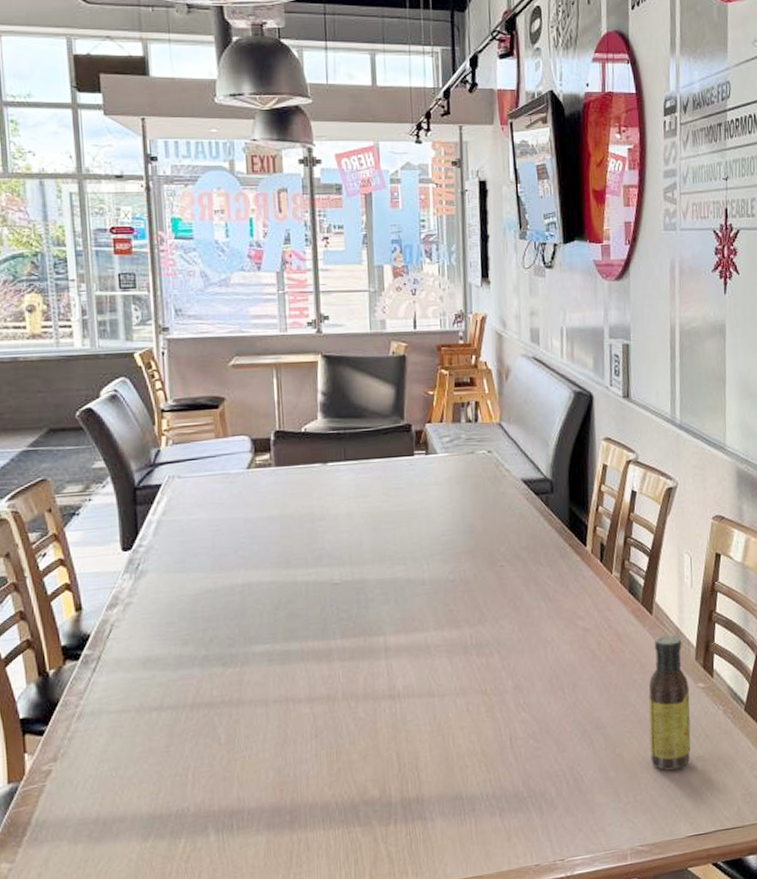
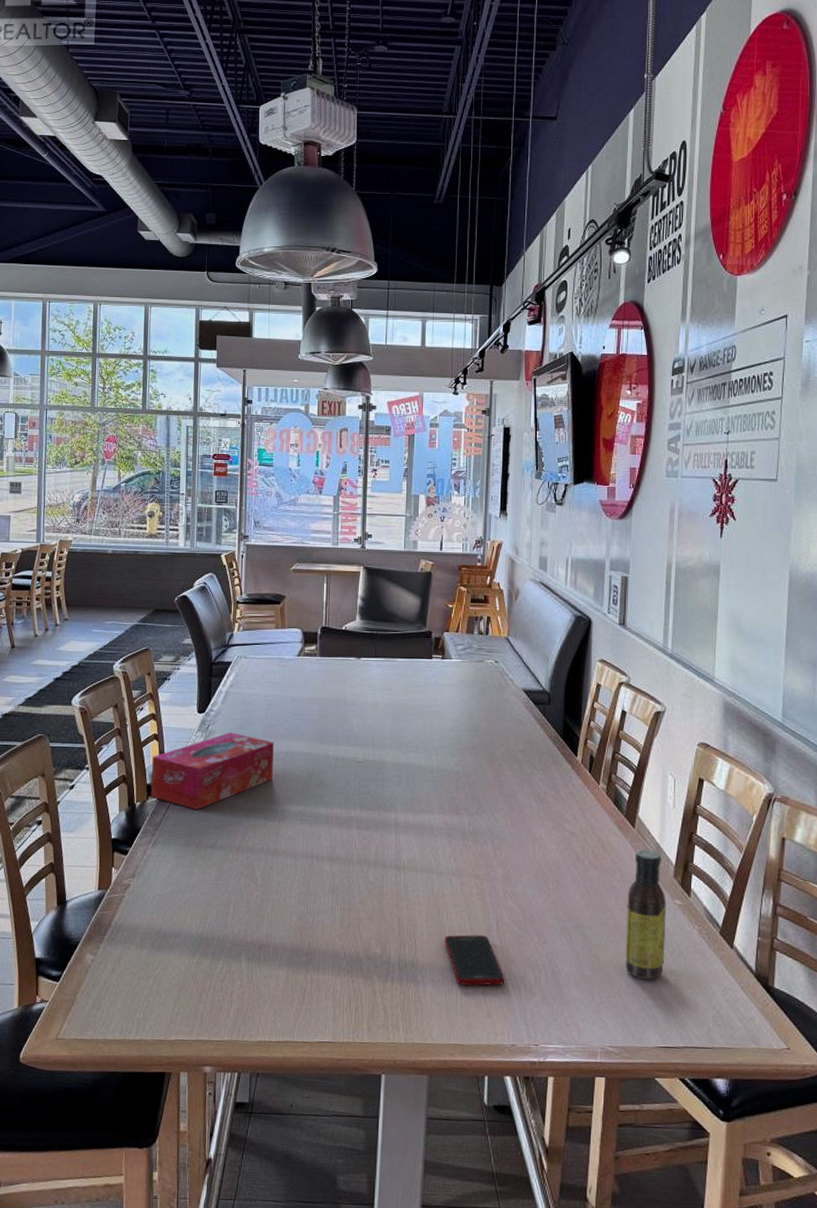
tissue box: none [66,569,229,668] -> present [151,732,275,810]
cell phone: none [452,754,523,813] -> present [444,934,505,986]

